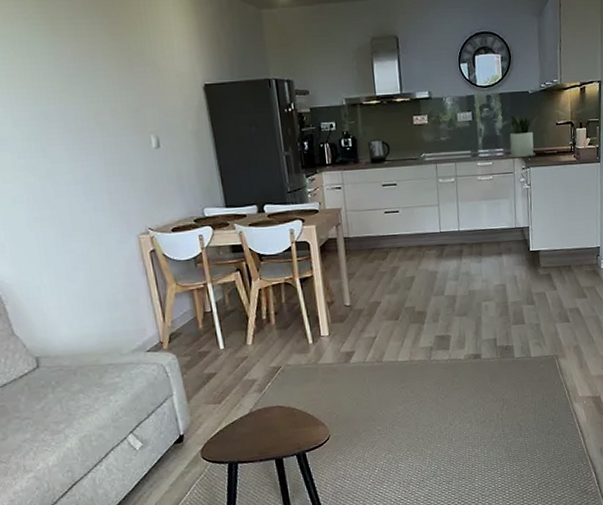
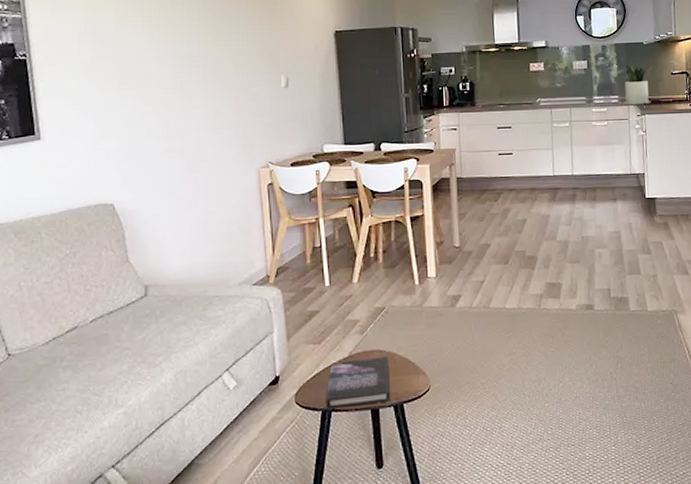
book: none [230,411,293,461] -> present [326,356,390,409]
kettle: present [367,138,391,164] -> none [484,83,507,107]

